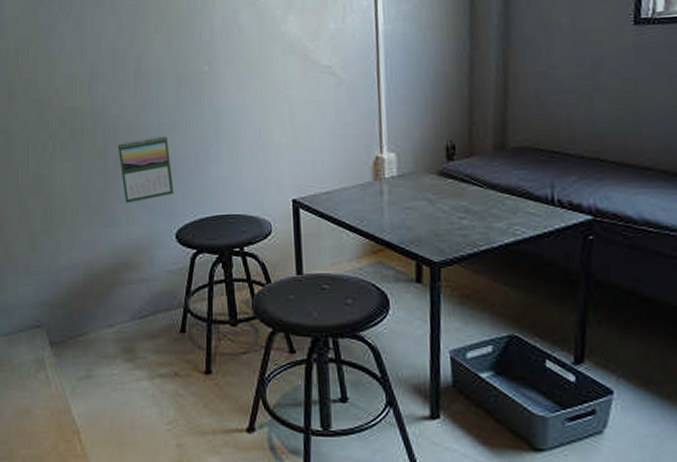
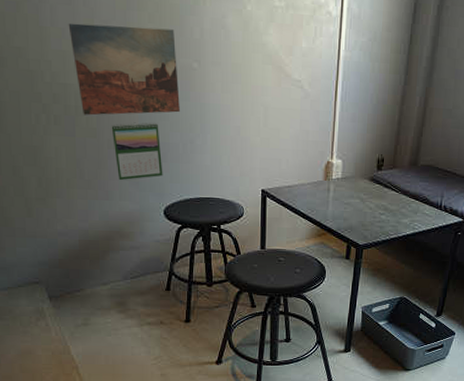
wall art: none [76,35,191,137] -> present [68,23,180,116]

